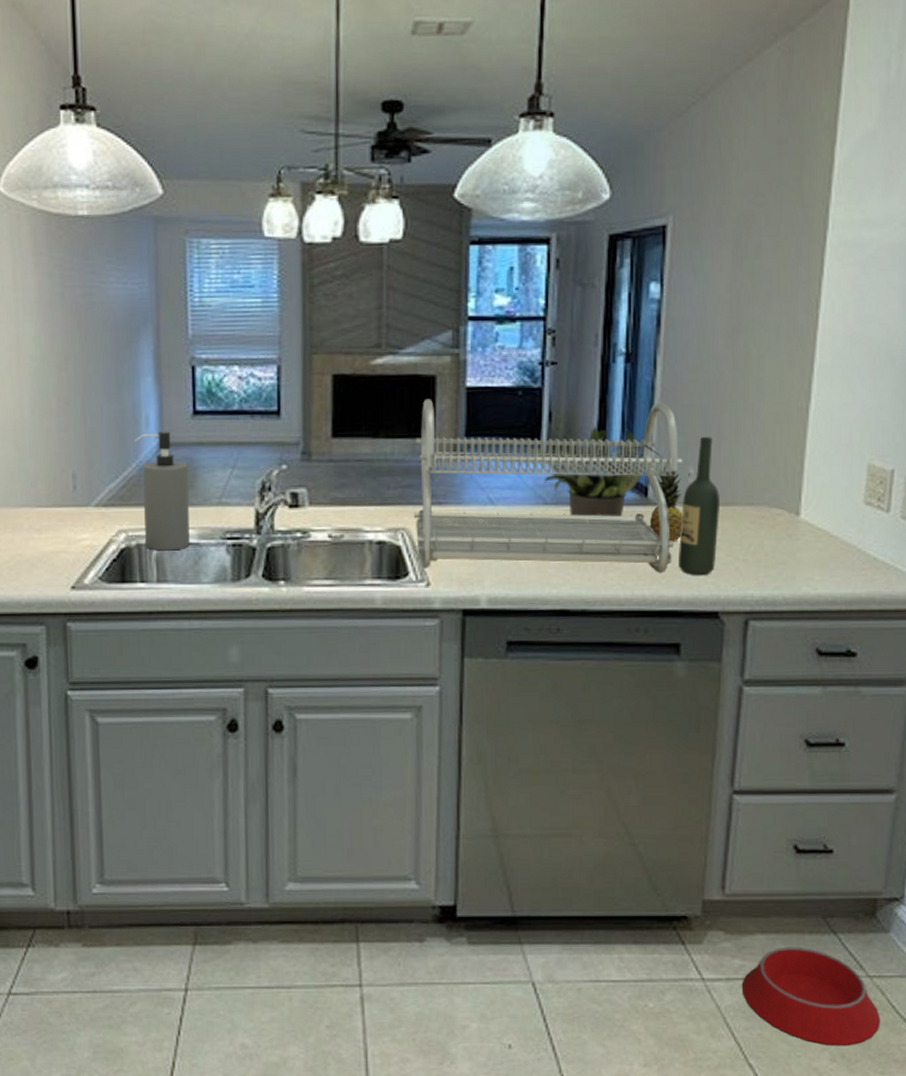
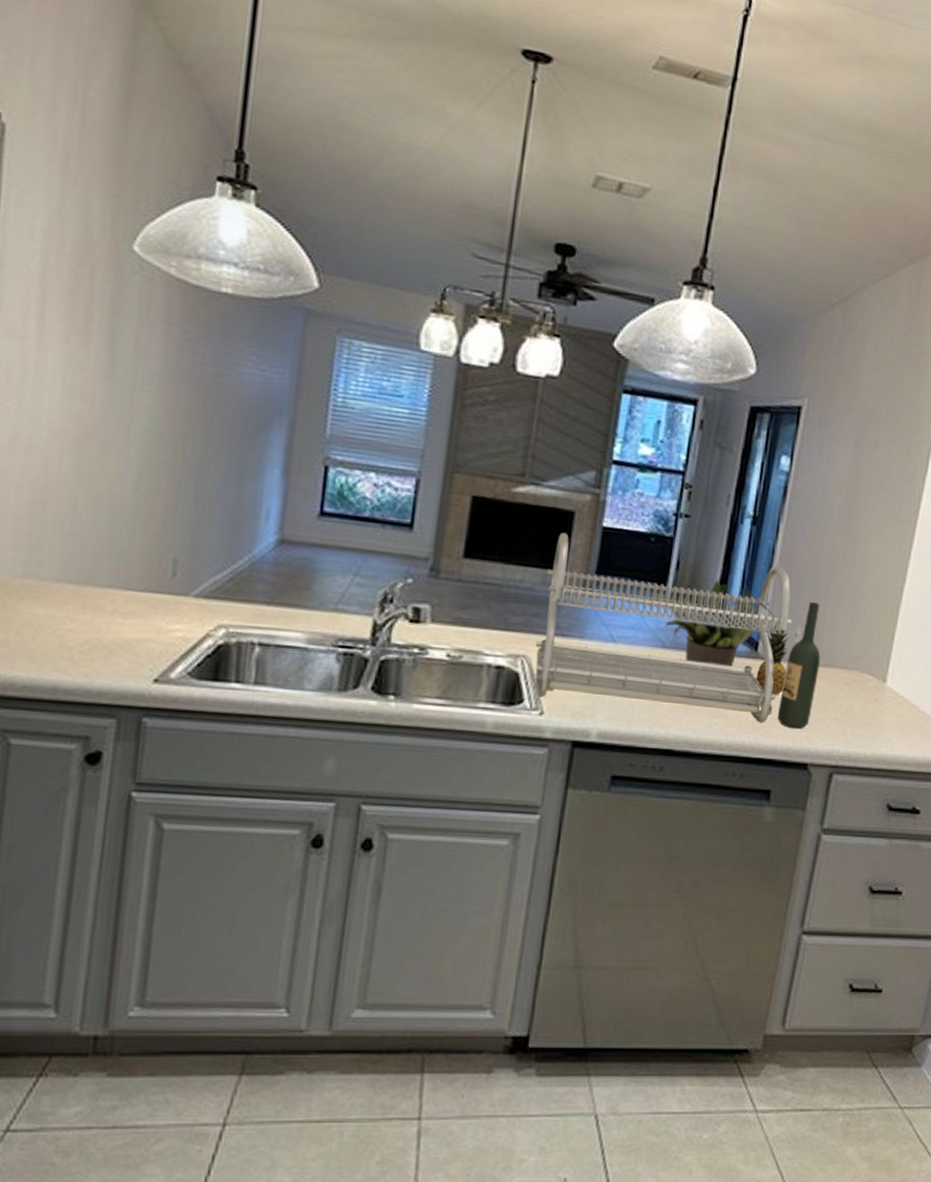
soap dispenser: present [134,431,190,551] -> none [247,527,307,653]
pet bowl: present [741,947,880,1045] -> none [790,1080,906,1173]

